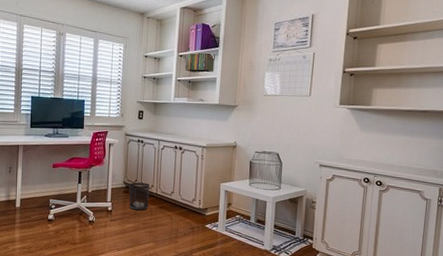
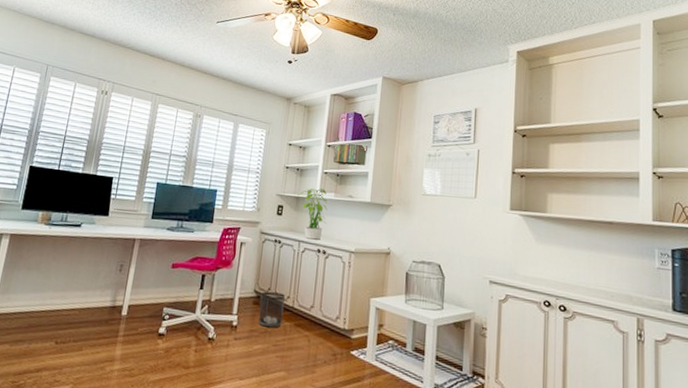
potted plant: none [155,94,182,138] -> present [297,188,328,240]

